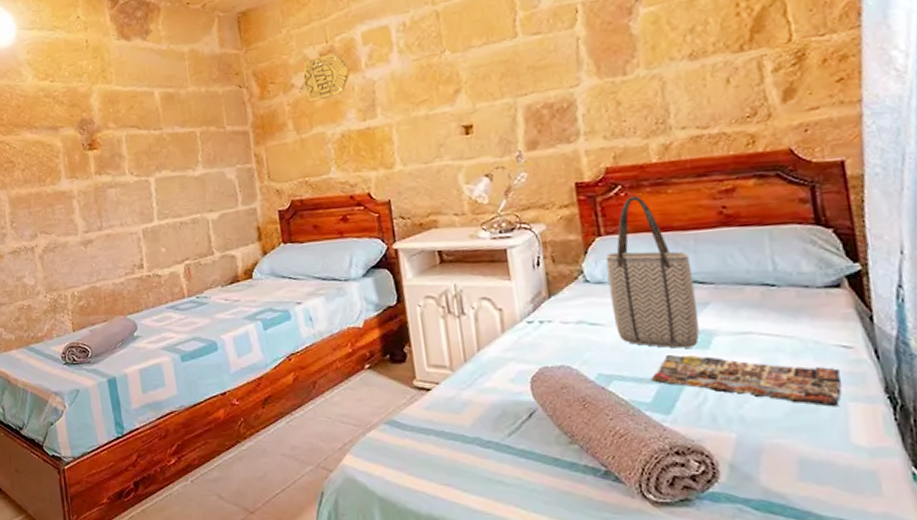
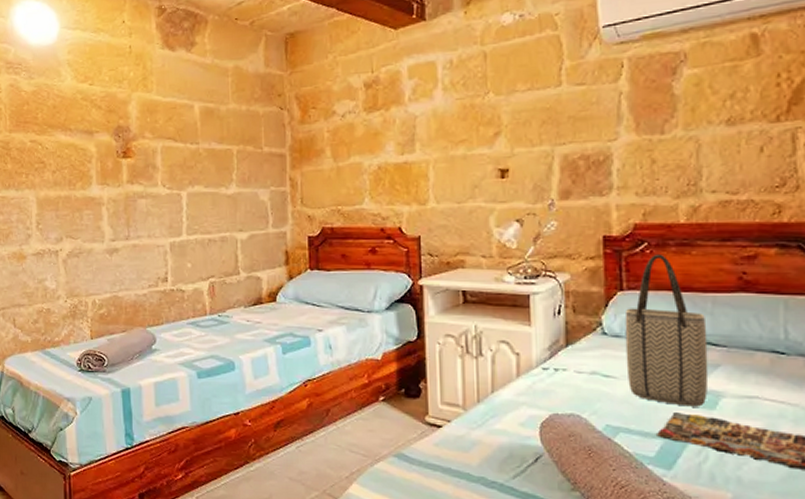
decorative relief: present [303,53,350,102] -> none [344,83,393,131]

